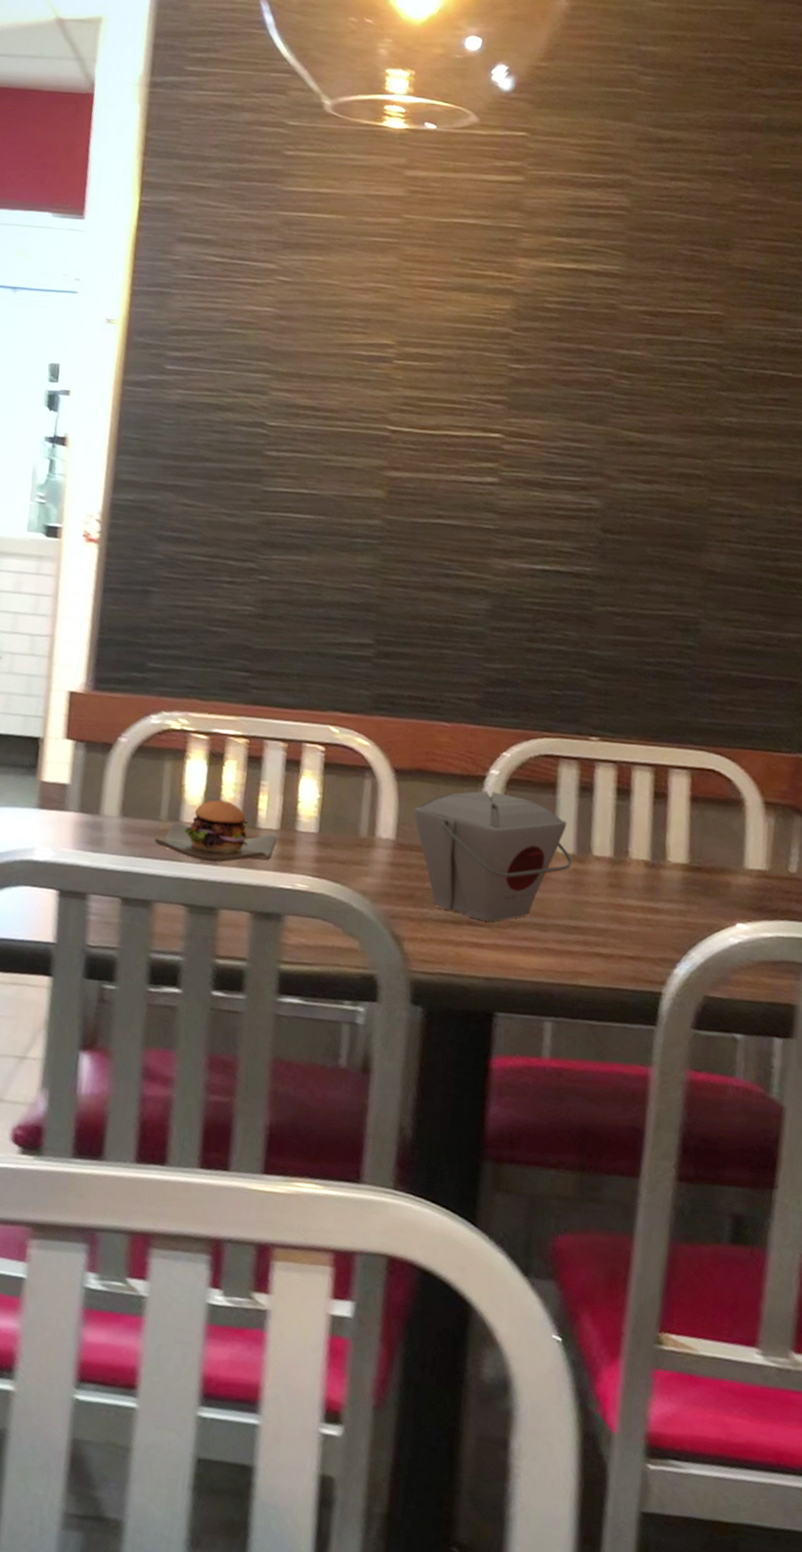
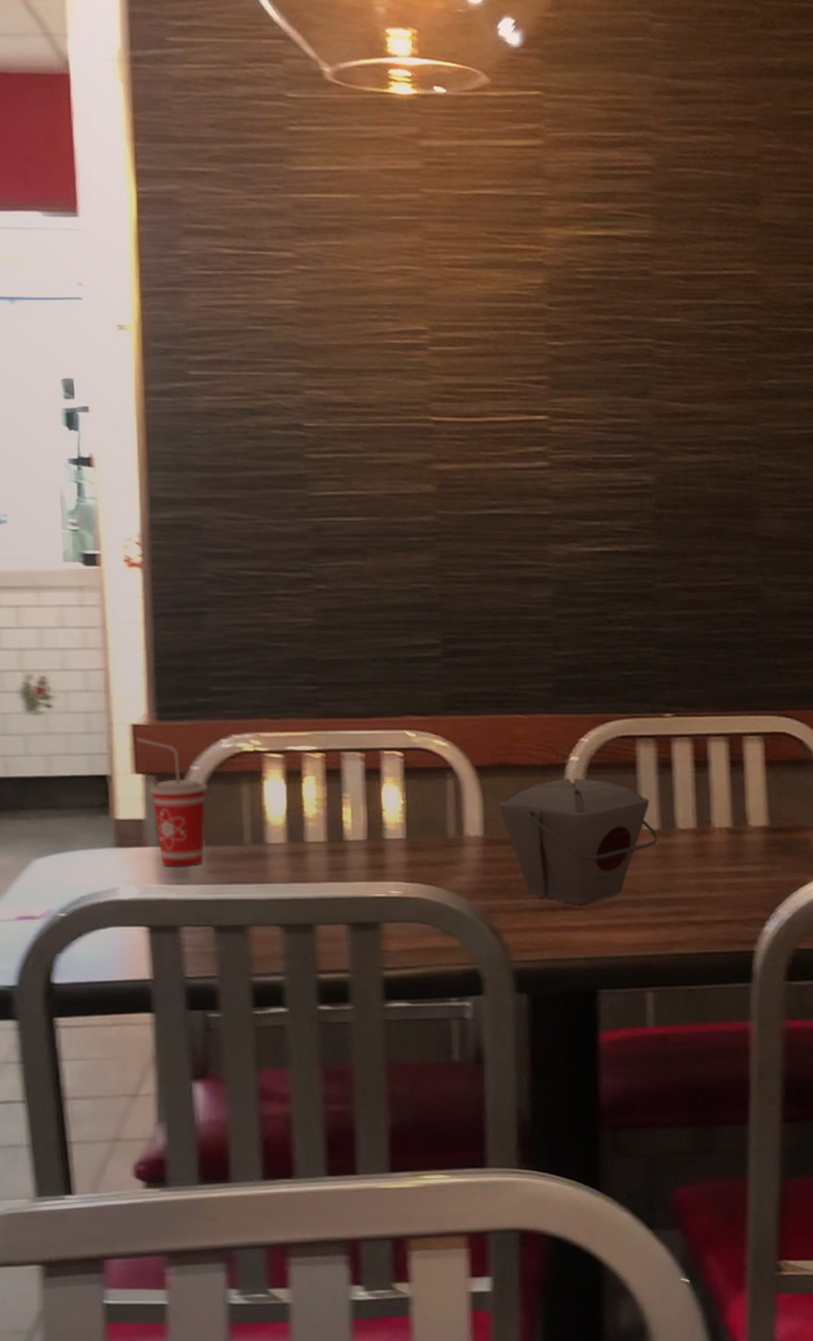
beverage cup: none [71,704,133,835] -> present [136,737,208,867]
burger: present [154,800,277,862] -> none [240,818,365,879]

